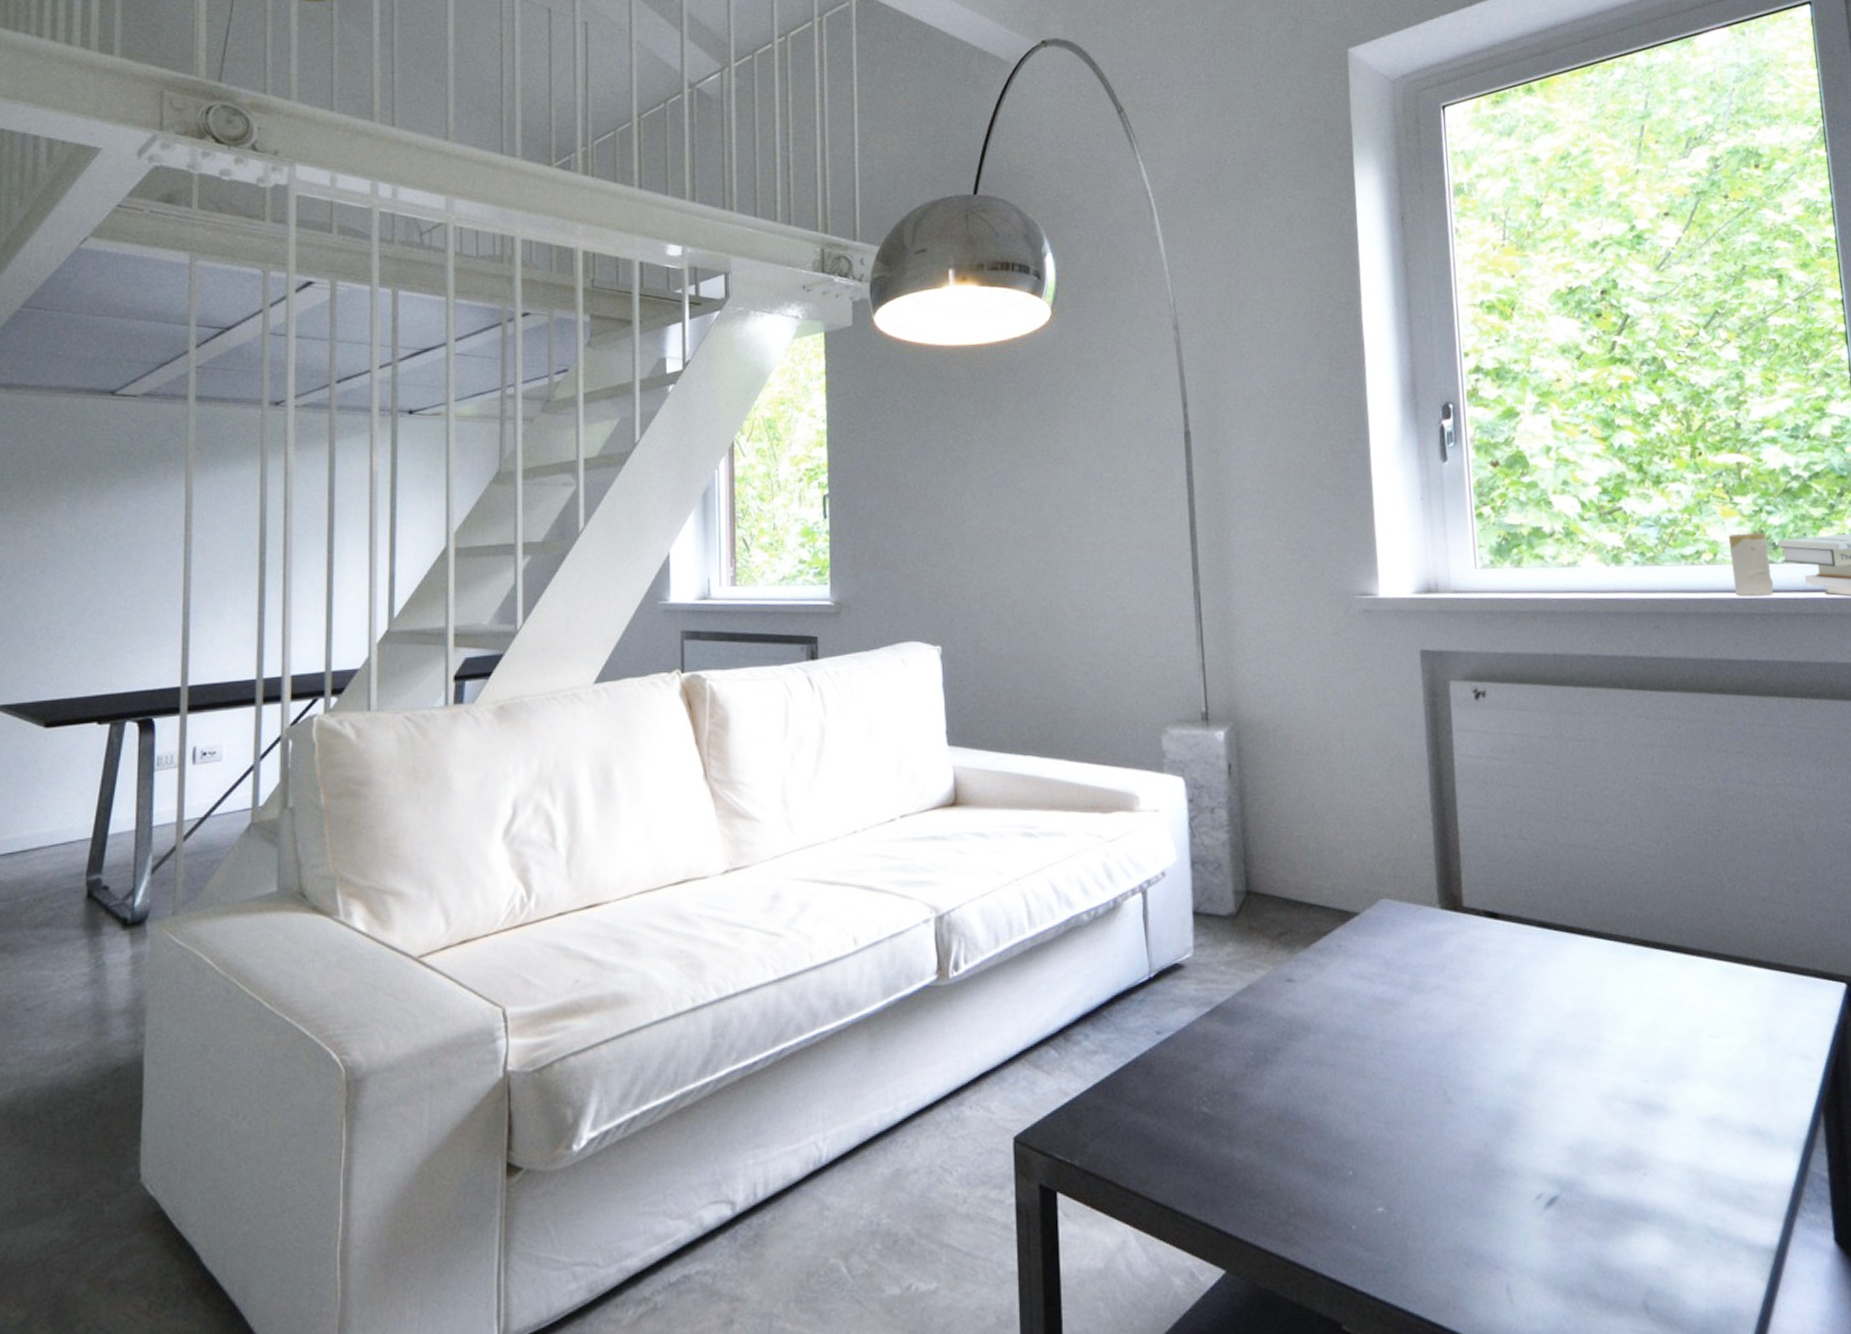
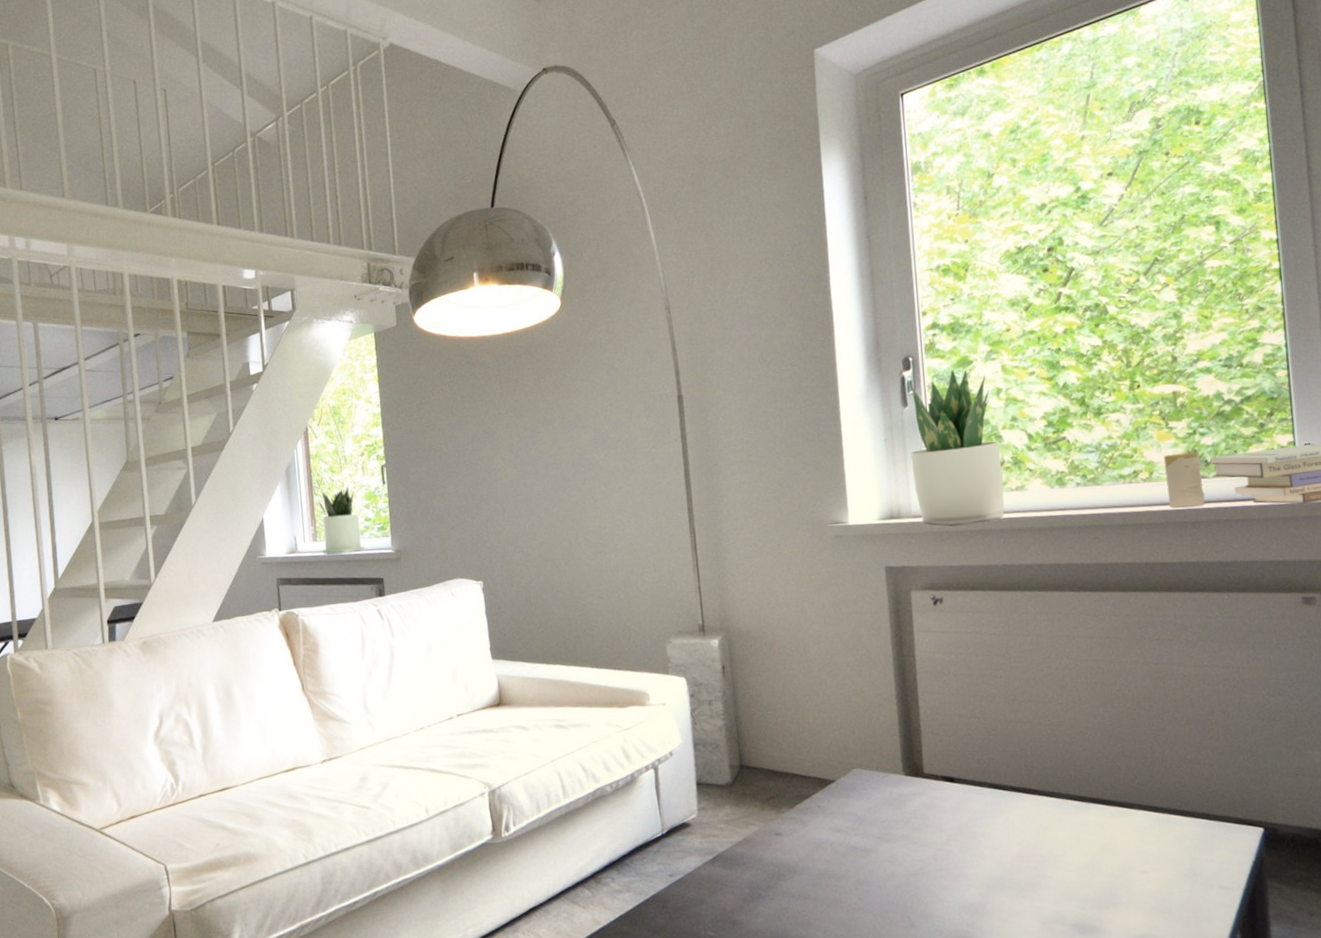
planter: none [741,519,796,604] -> present [320,487,365,555]
planter: none [1450,421,1555,605] -> present [910,369,1005,526]

